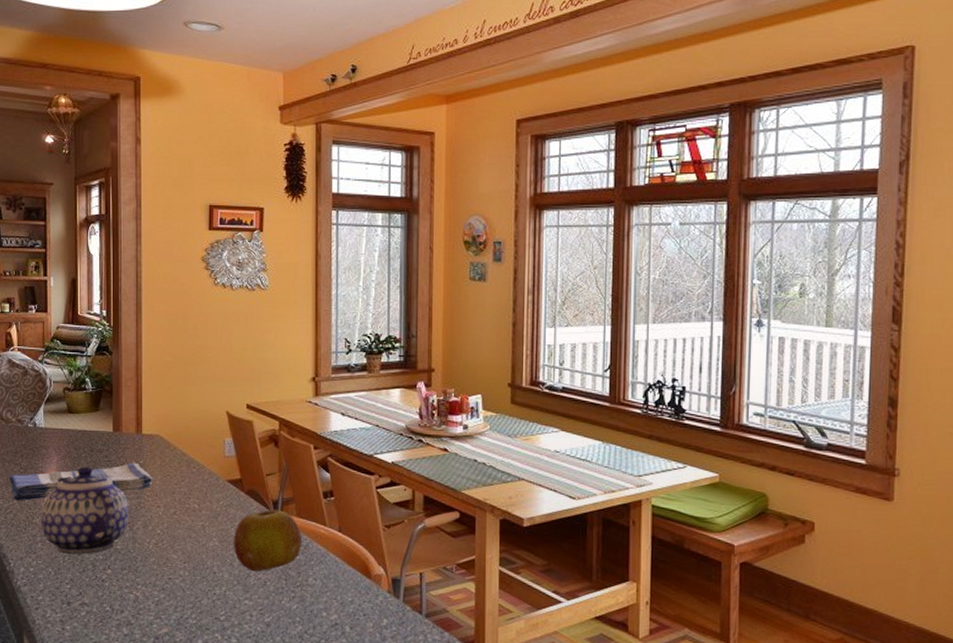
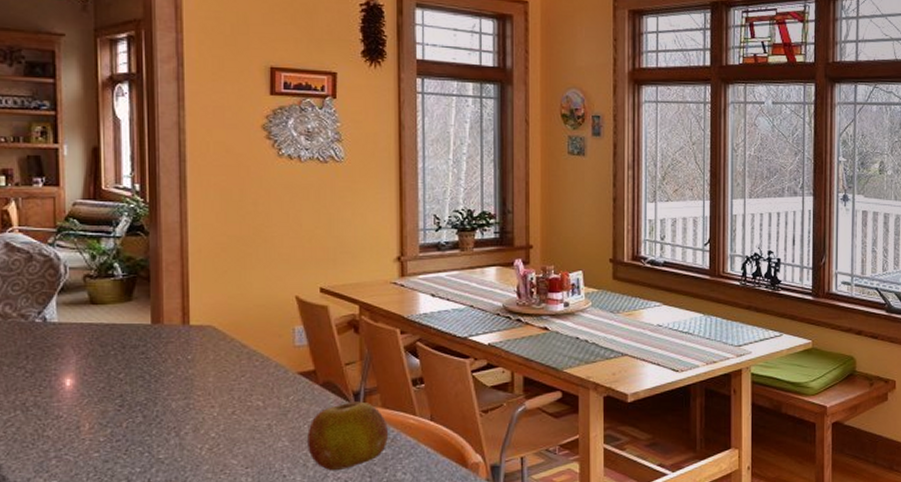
dish towel: present [9,462,154,501] -> none [8,358,207,411]
teapot: present [41,466,128,554] -> none [55,365,174,469]

